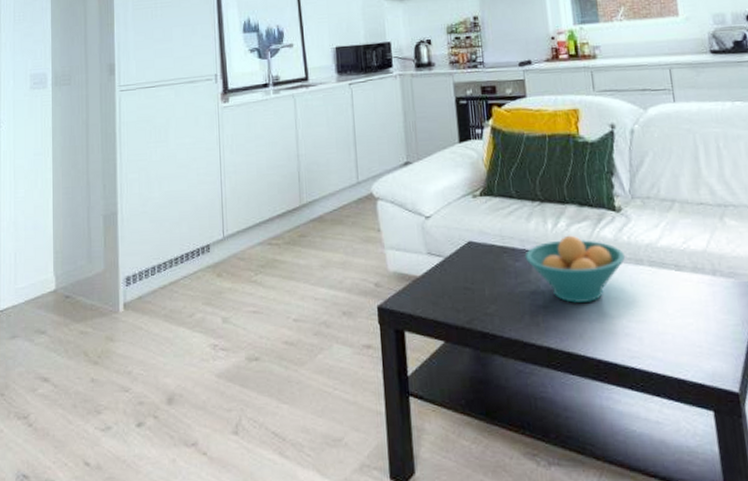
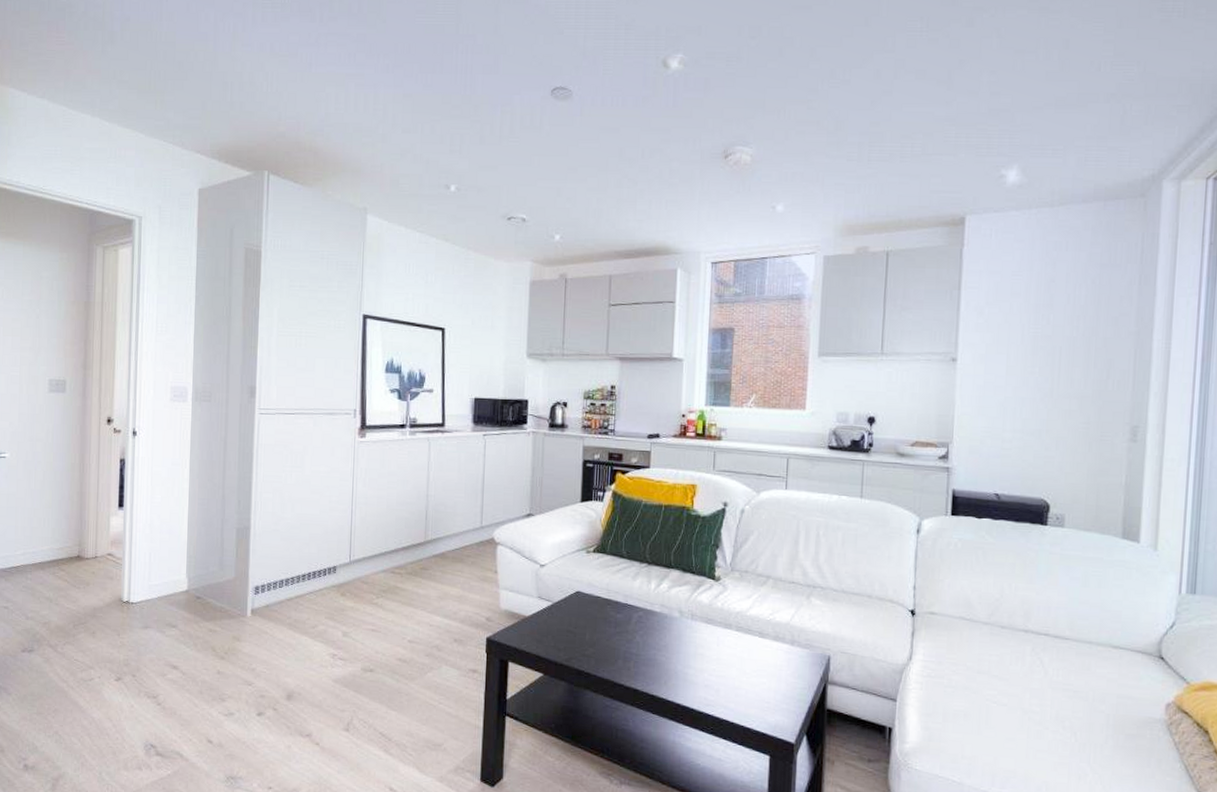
fruit bowl: present [525,235,626,303] -> none [626,596,717,655]

